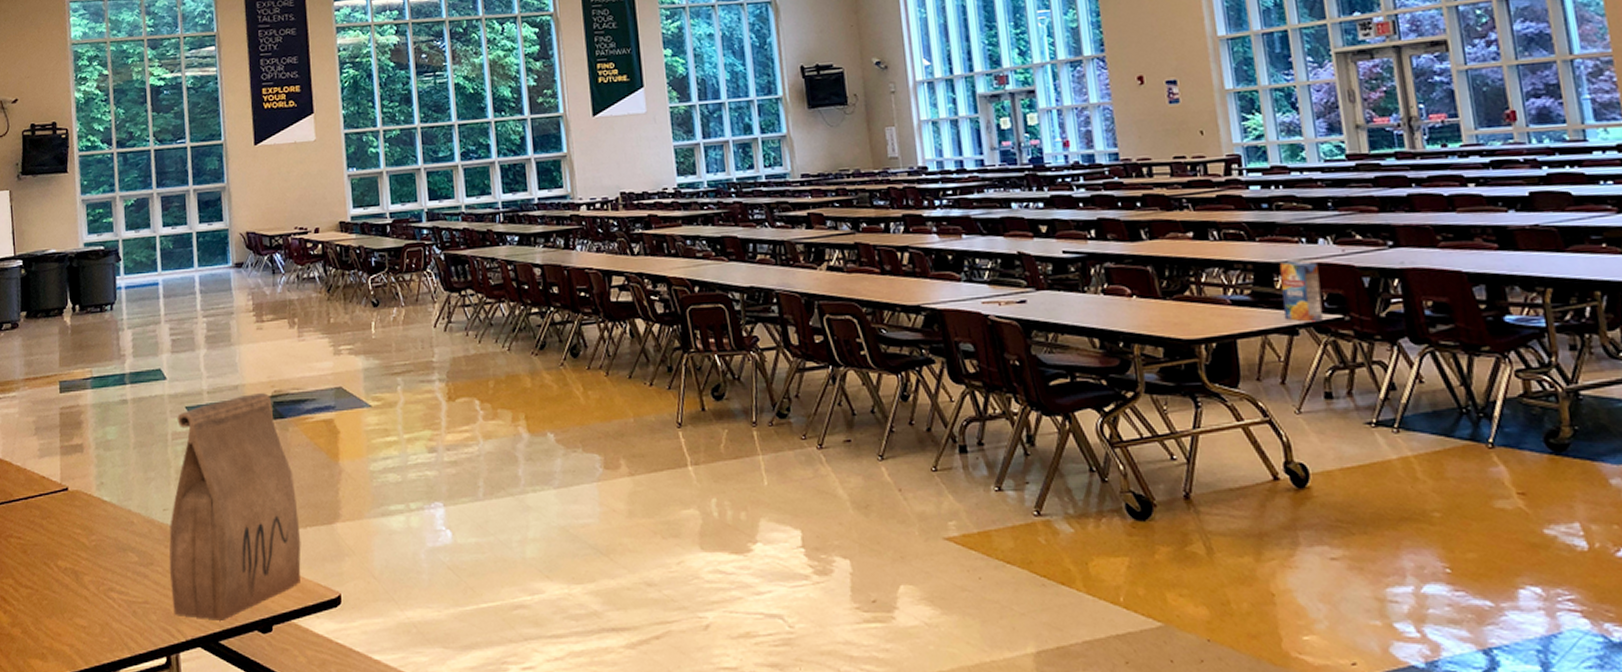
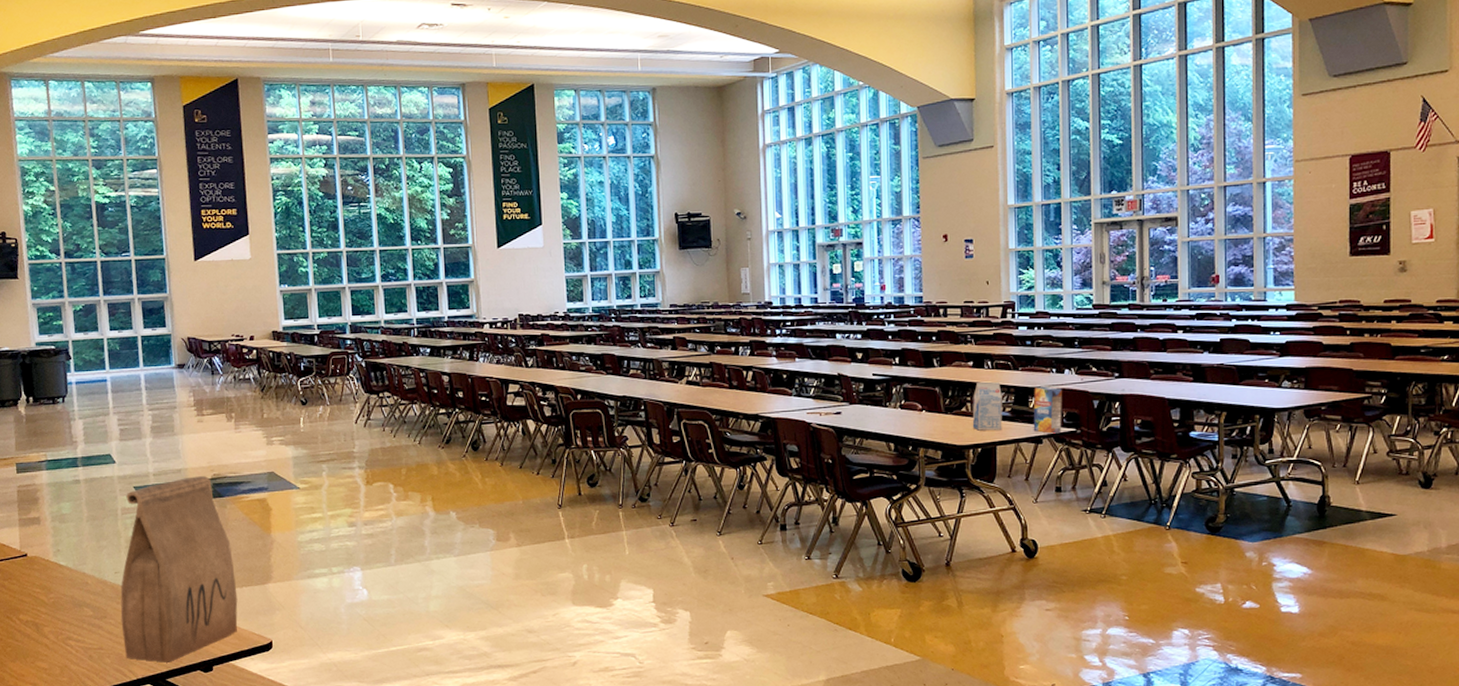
milk carton: none [1197,257,1242,321] -> present [972,381,1002,431]

